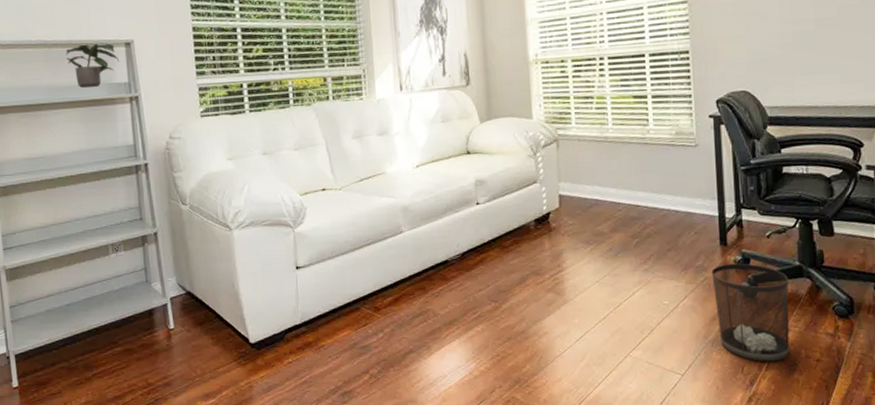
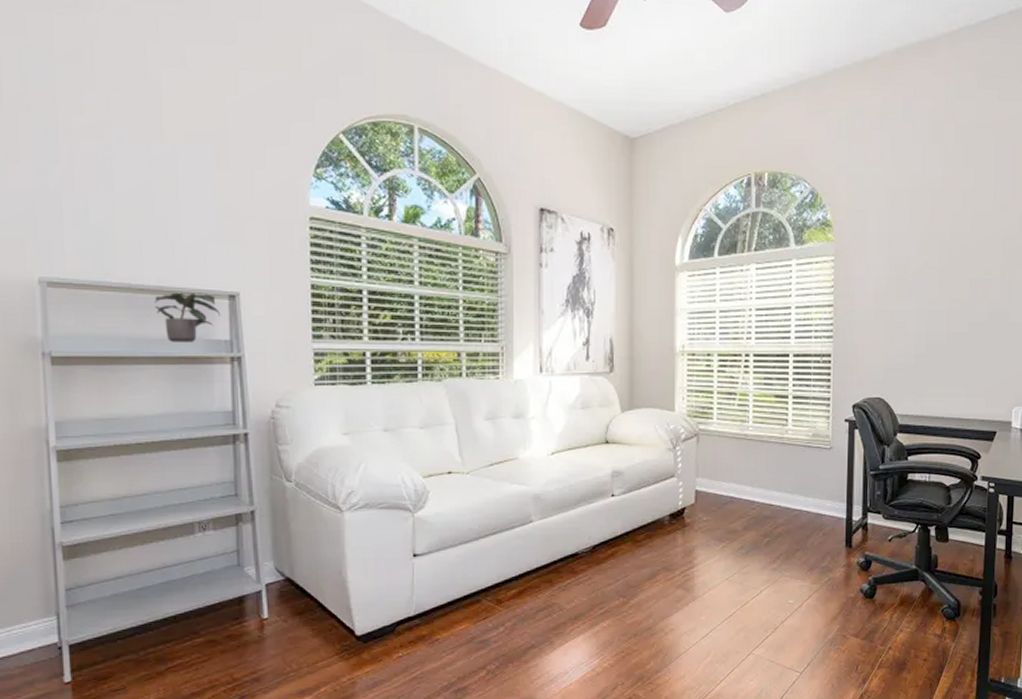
waste bin: present [711,263,790,362] -> none [835,565,904,661]

